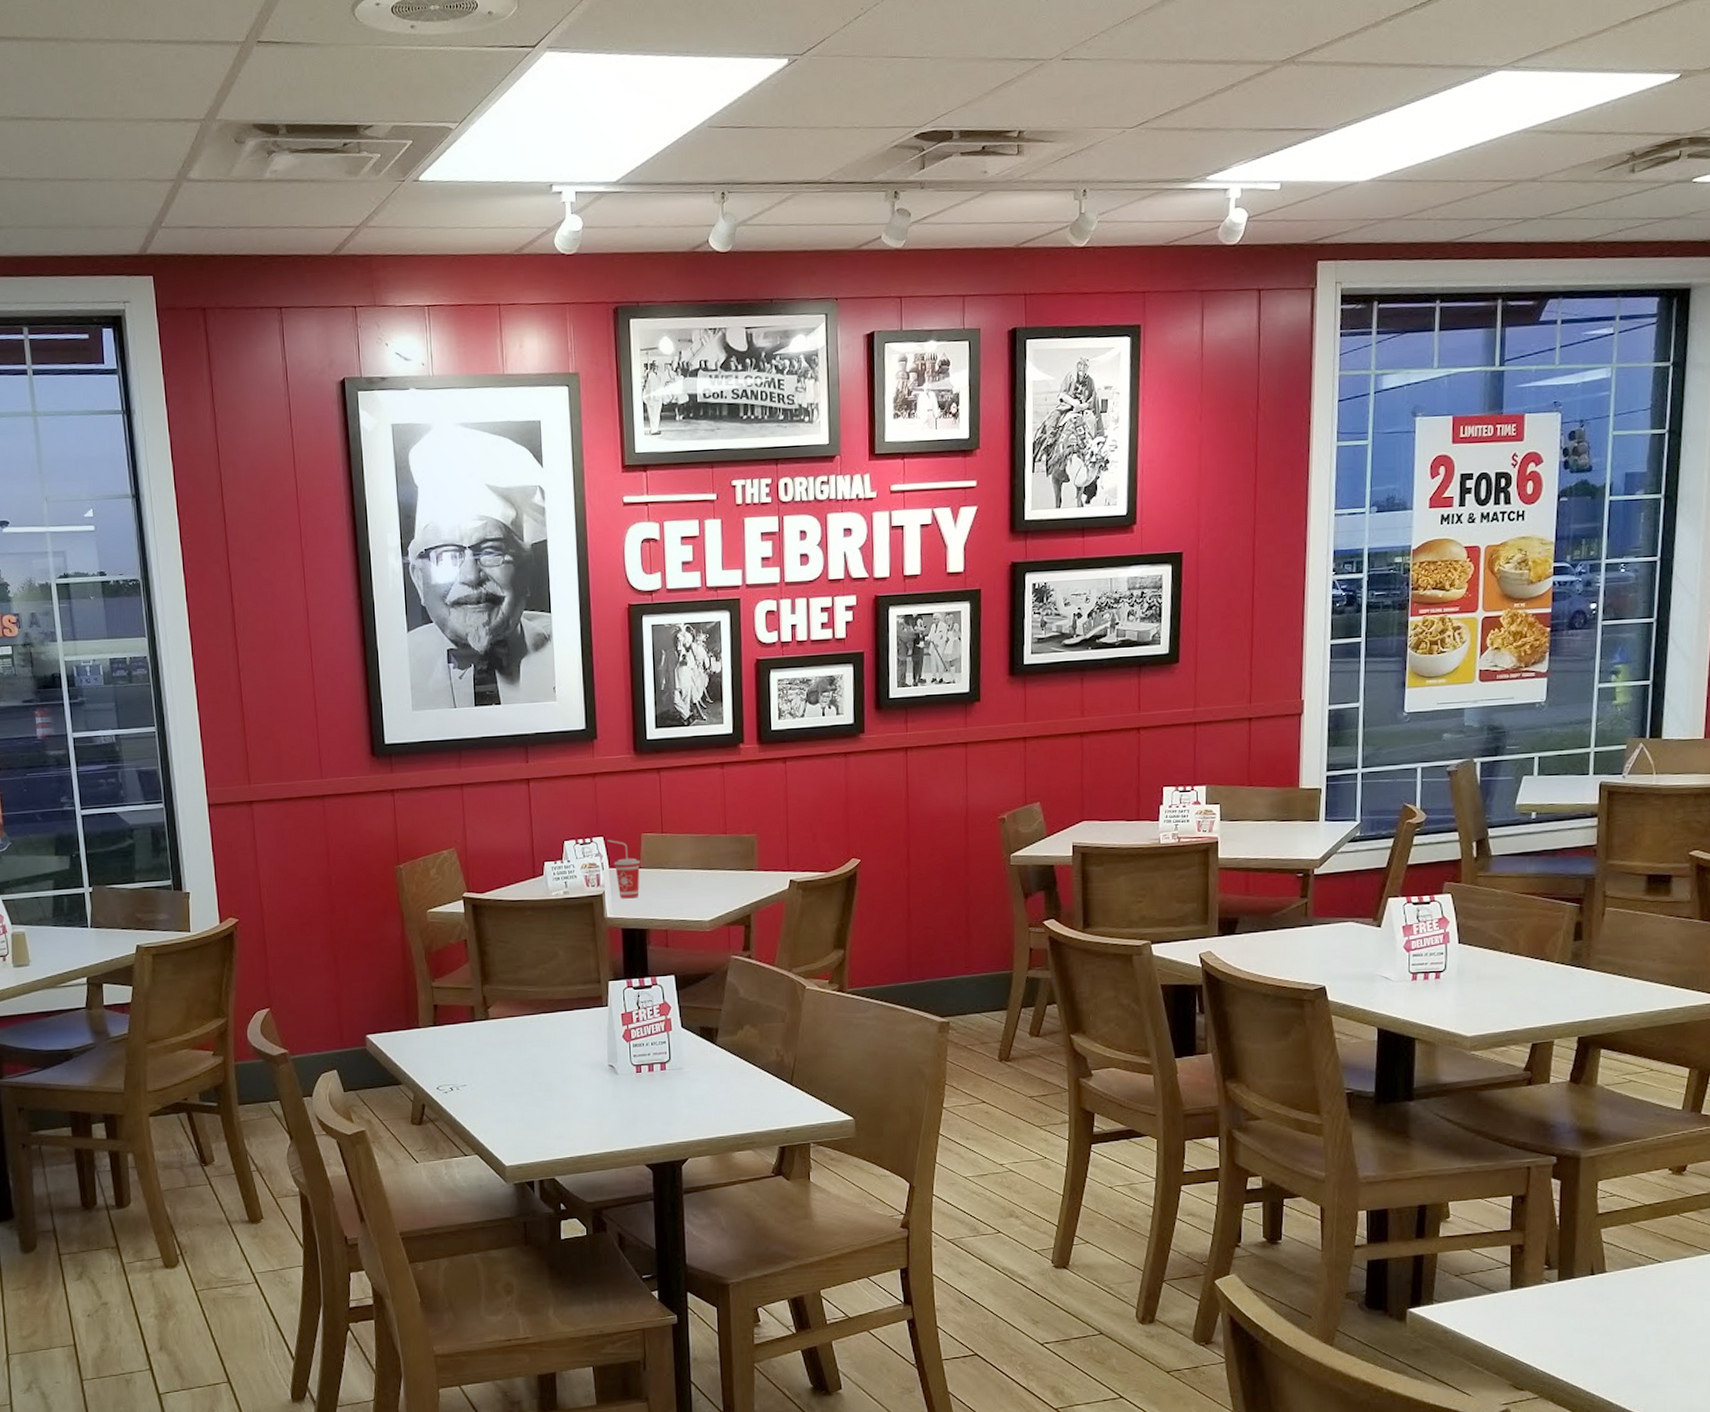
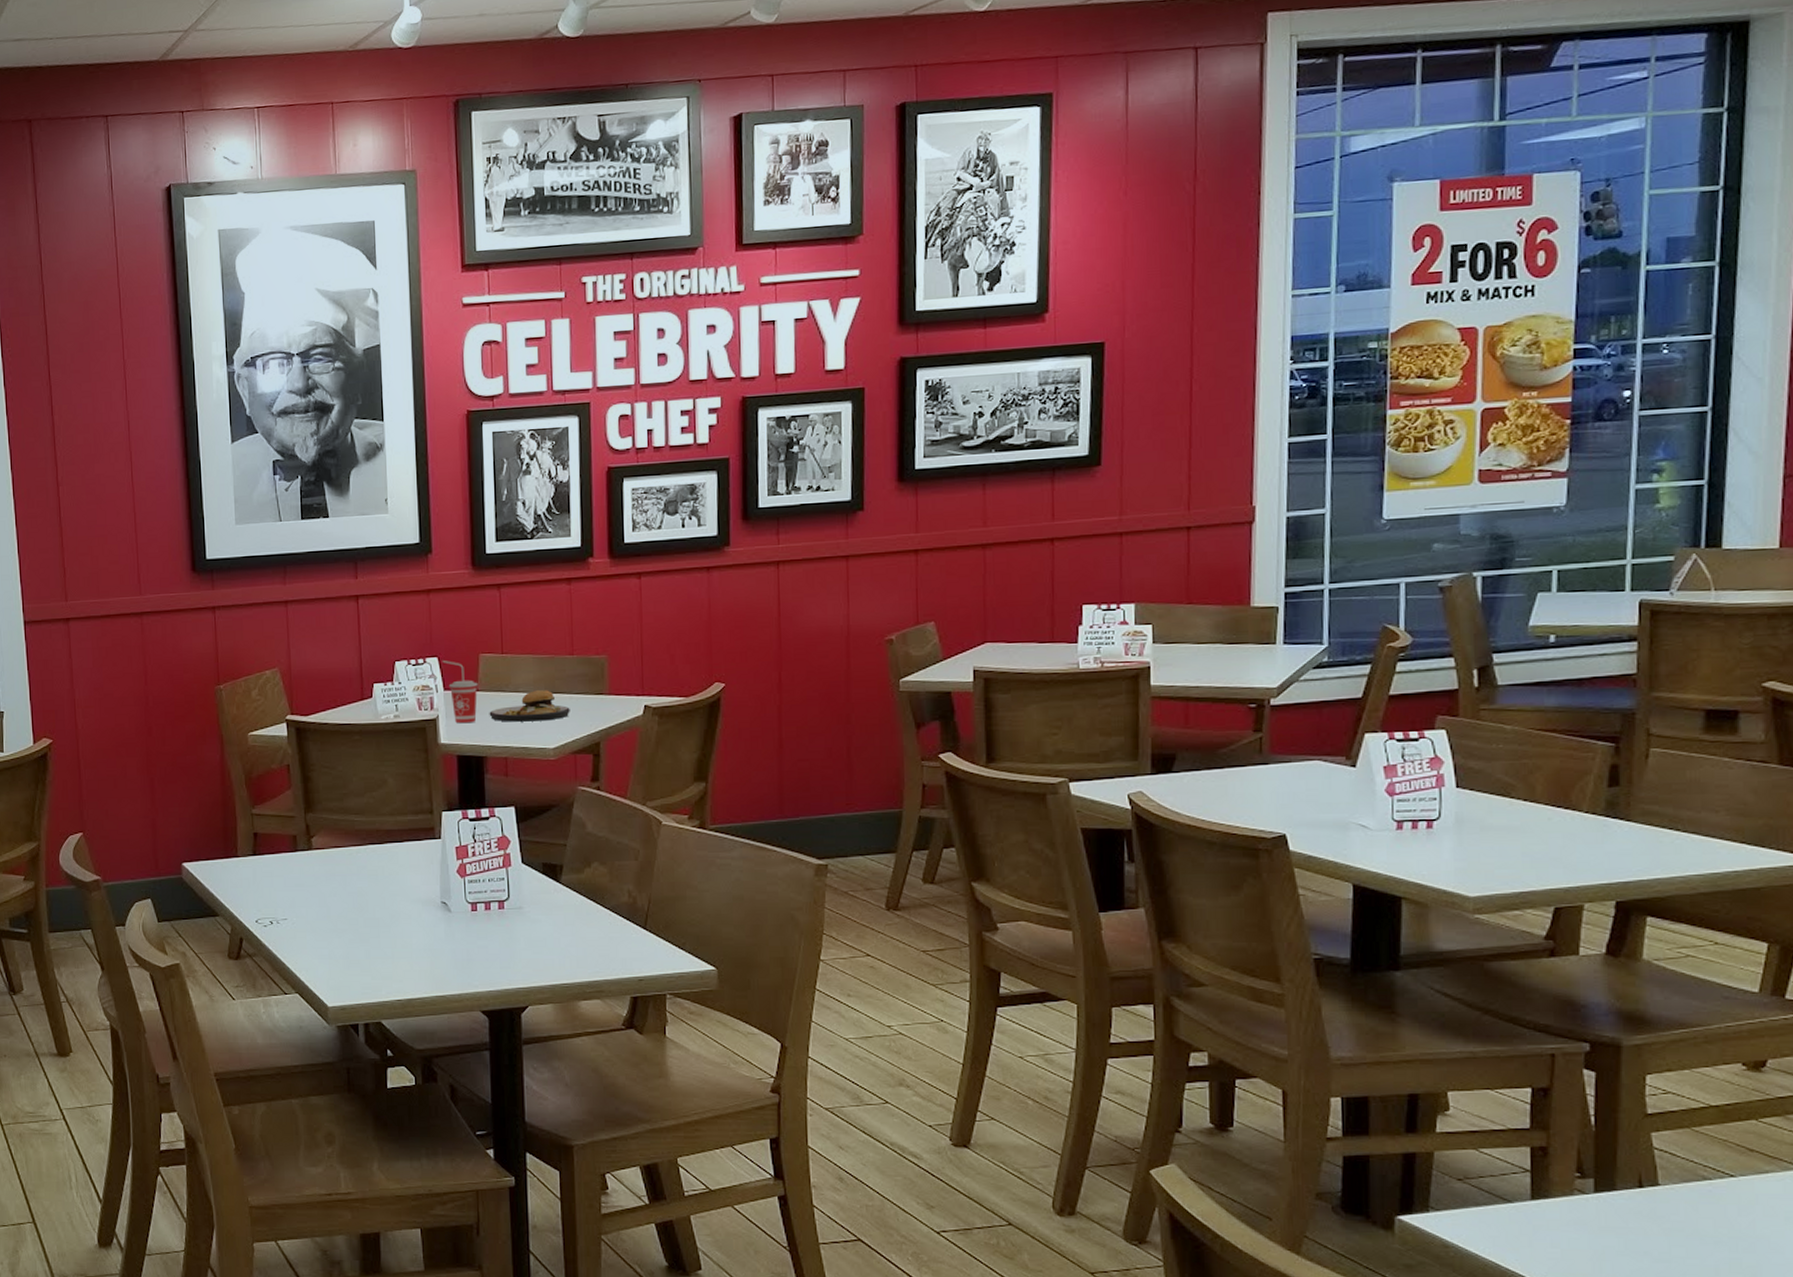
burger: none [651,865,724,897] -> present [489,688,570,722]

